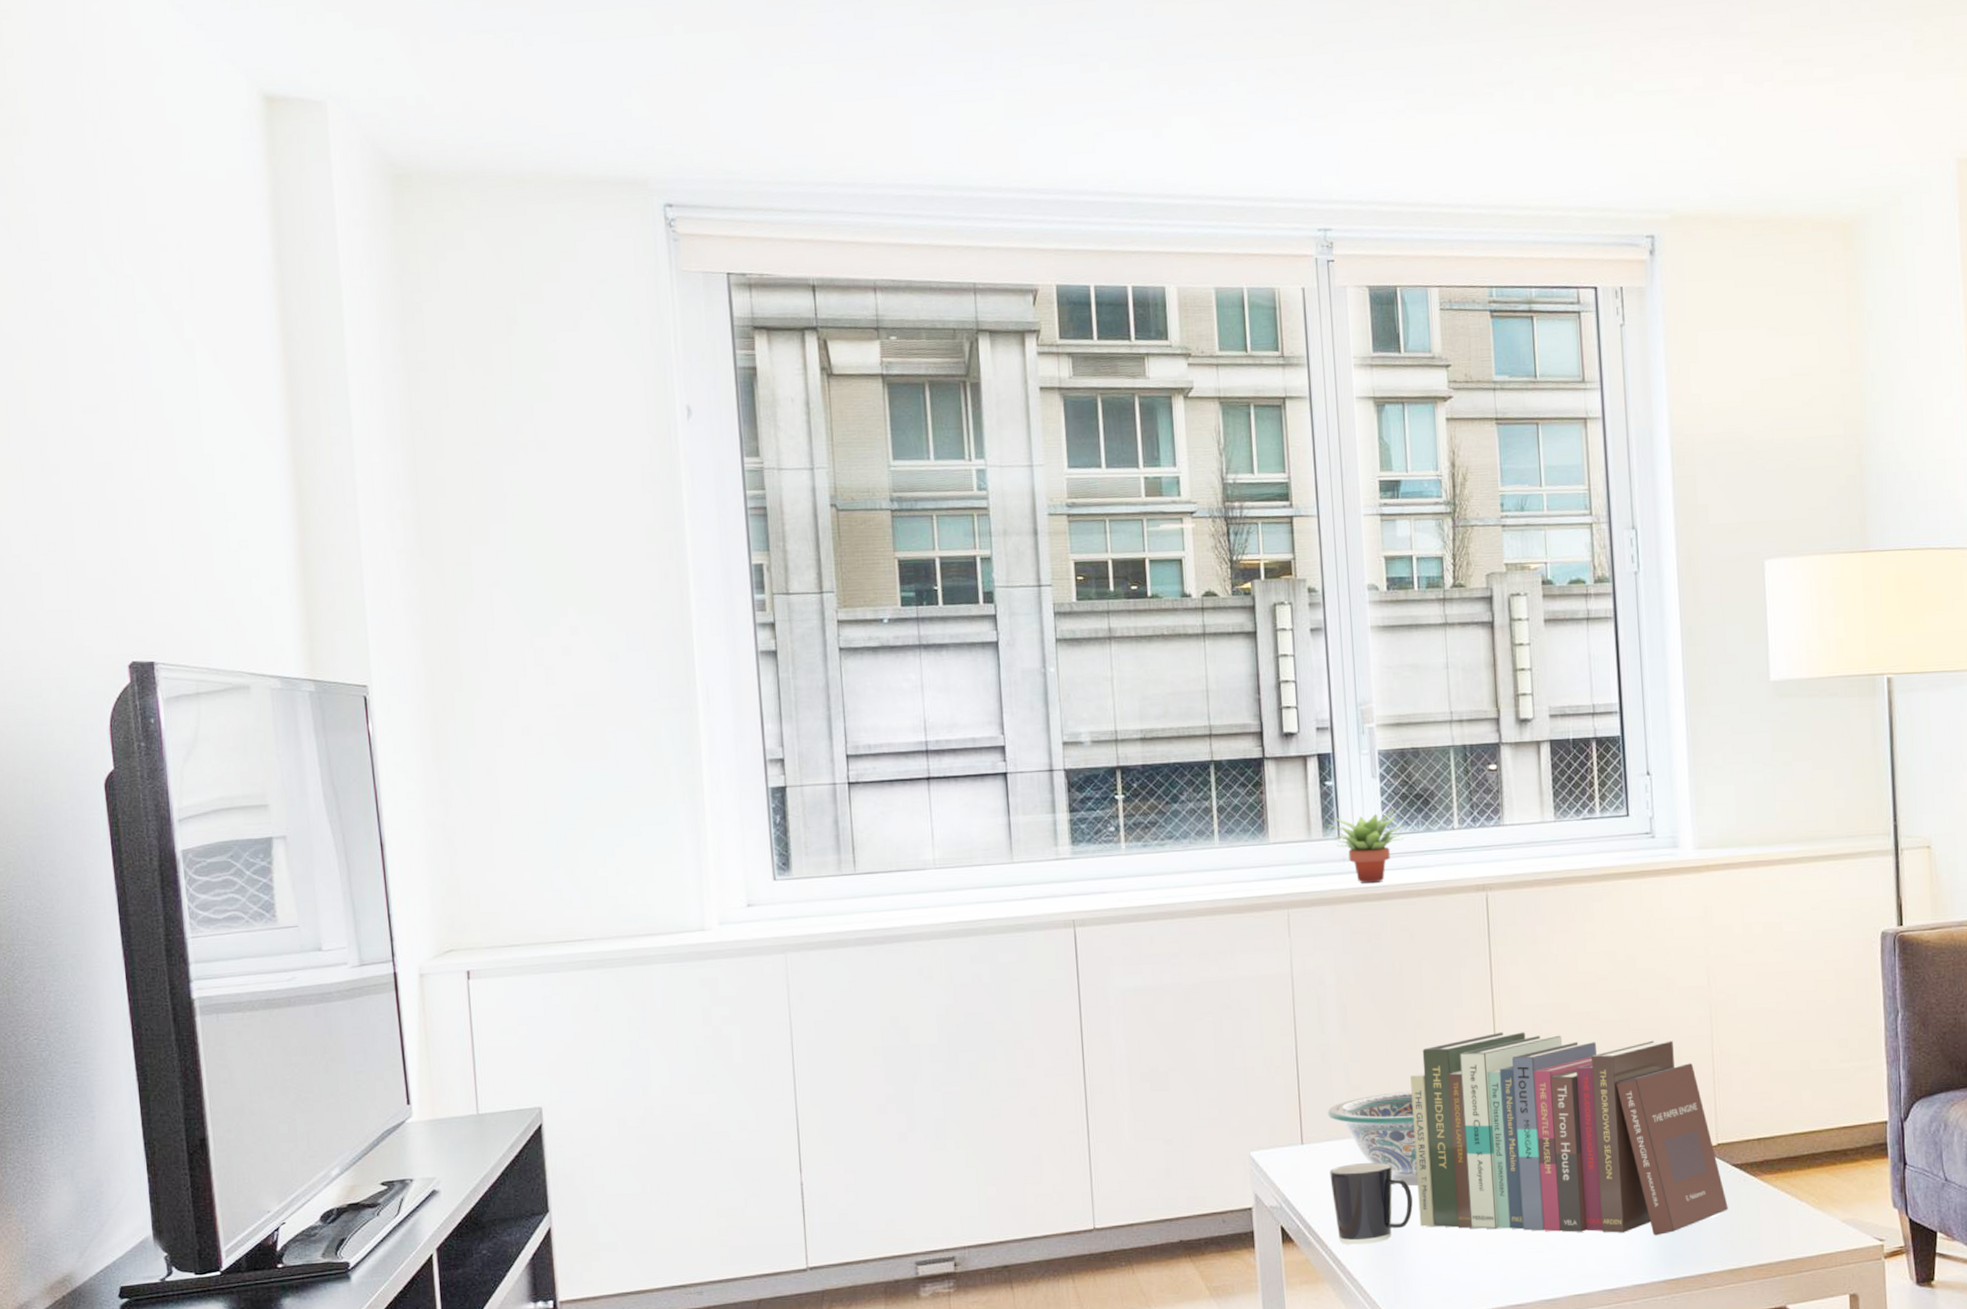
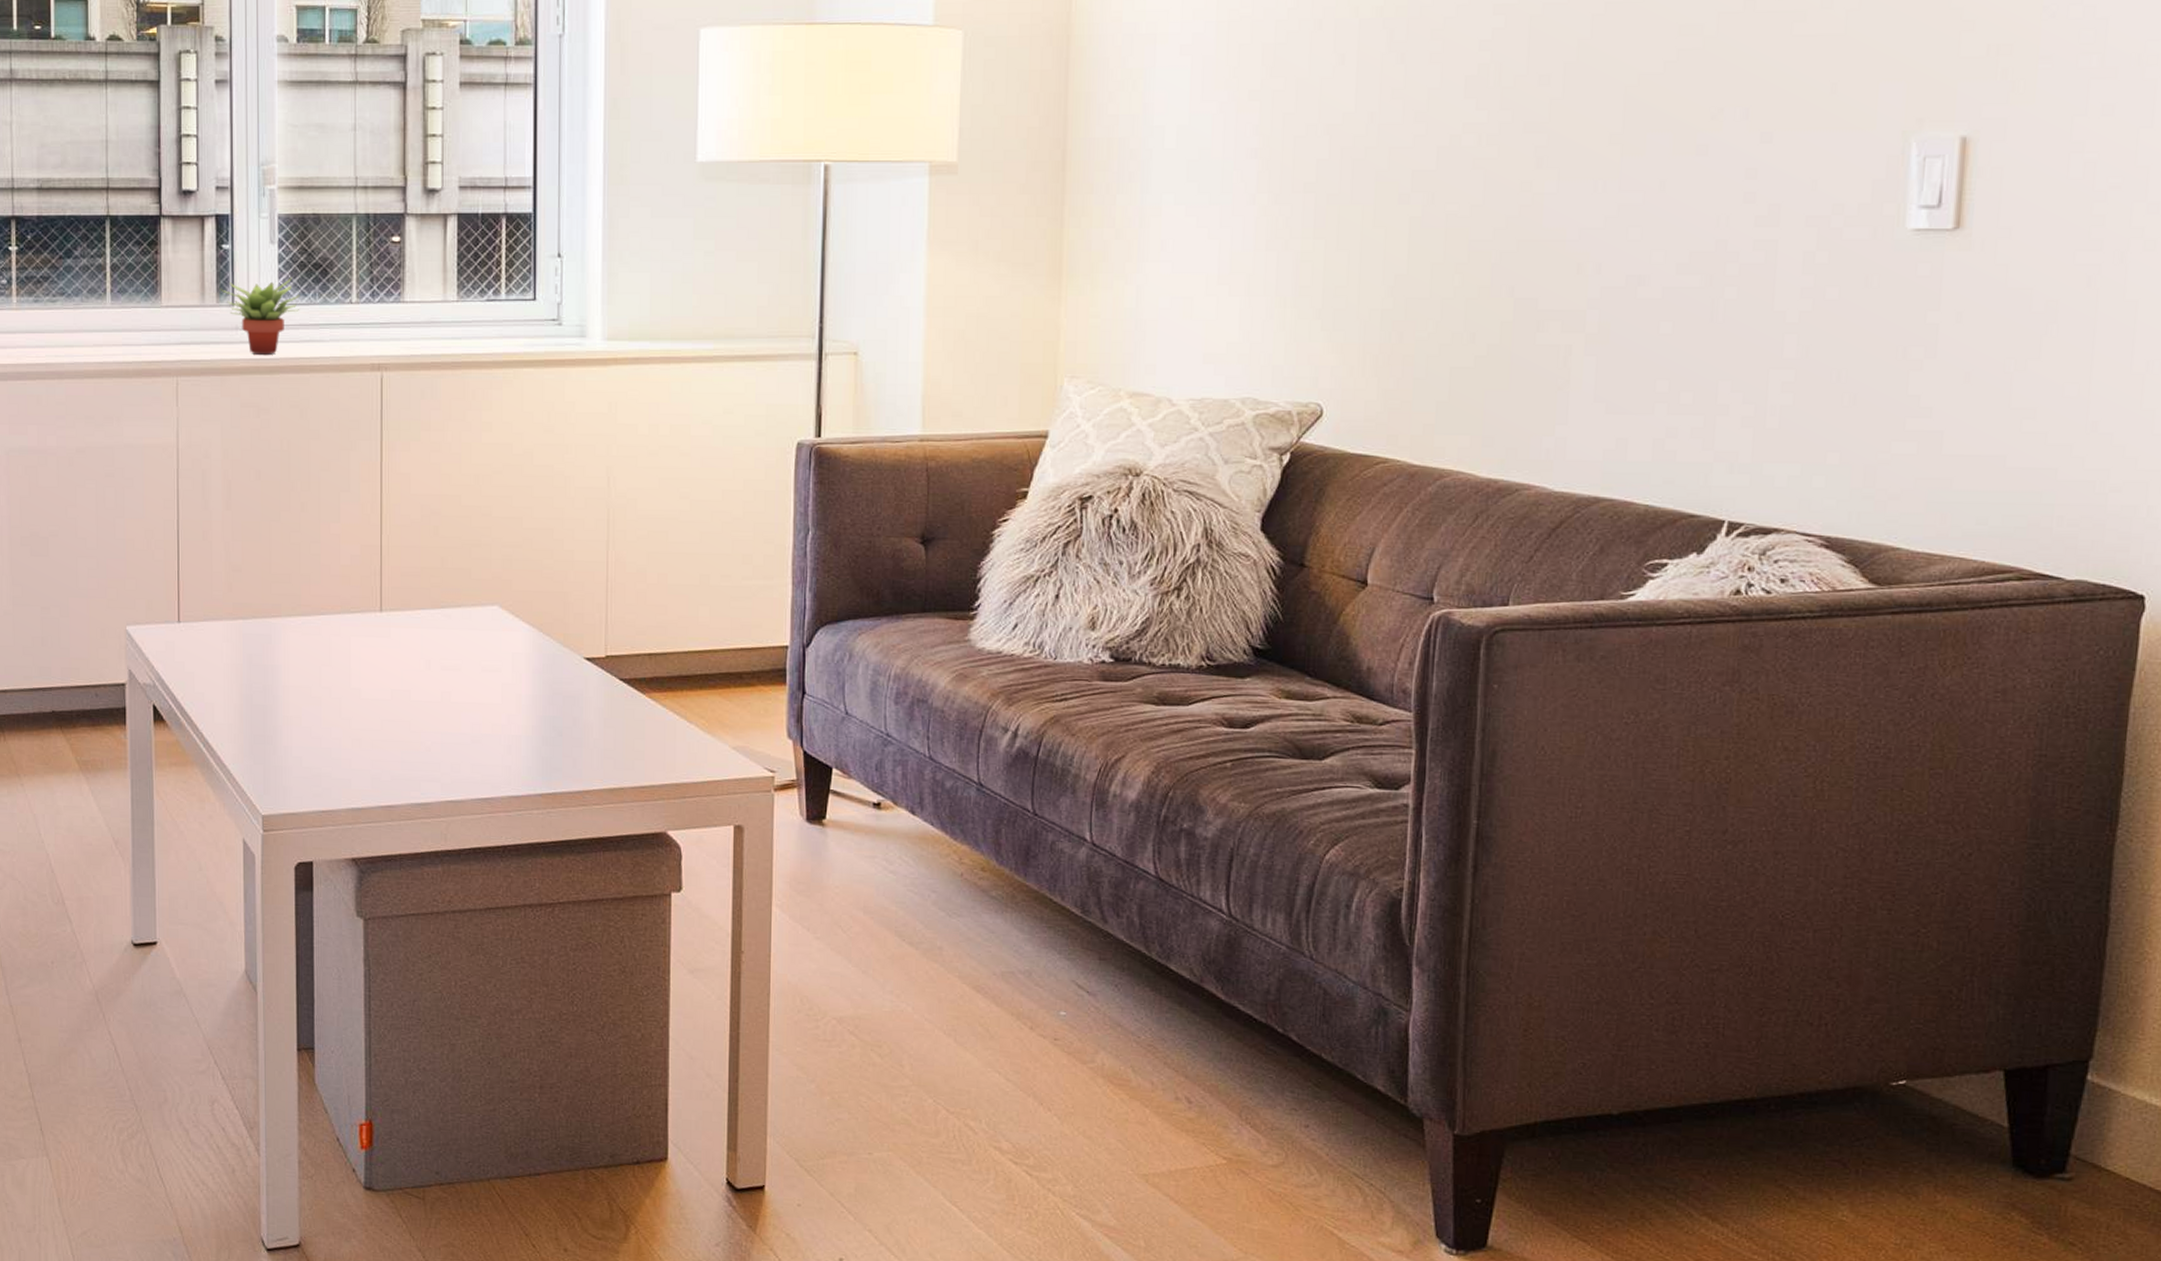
decorative bowl: present [1327,1090,1419,1187] -> none [205,575,294,675]
mug: present [1330,1162,1413,1246] -> none [205,646,287,731]
books: present [1410,1032,1728,1236] -> none [292,520,613,747]

